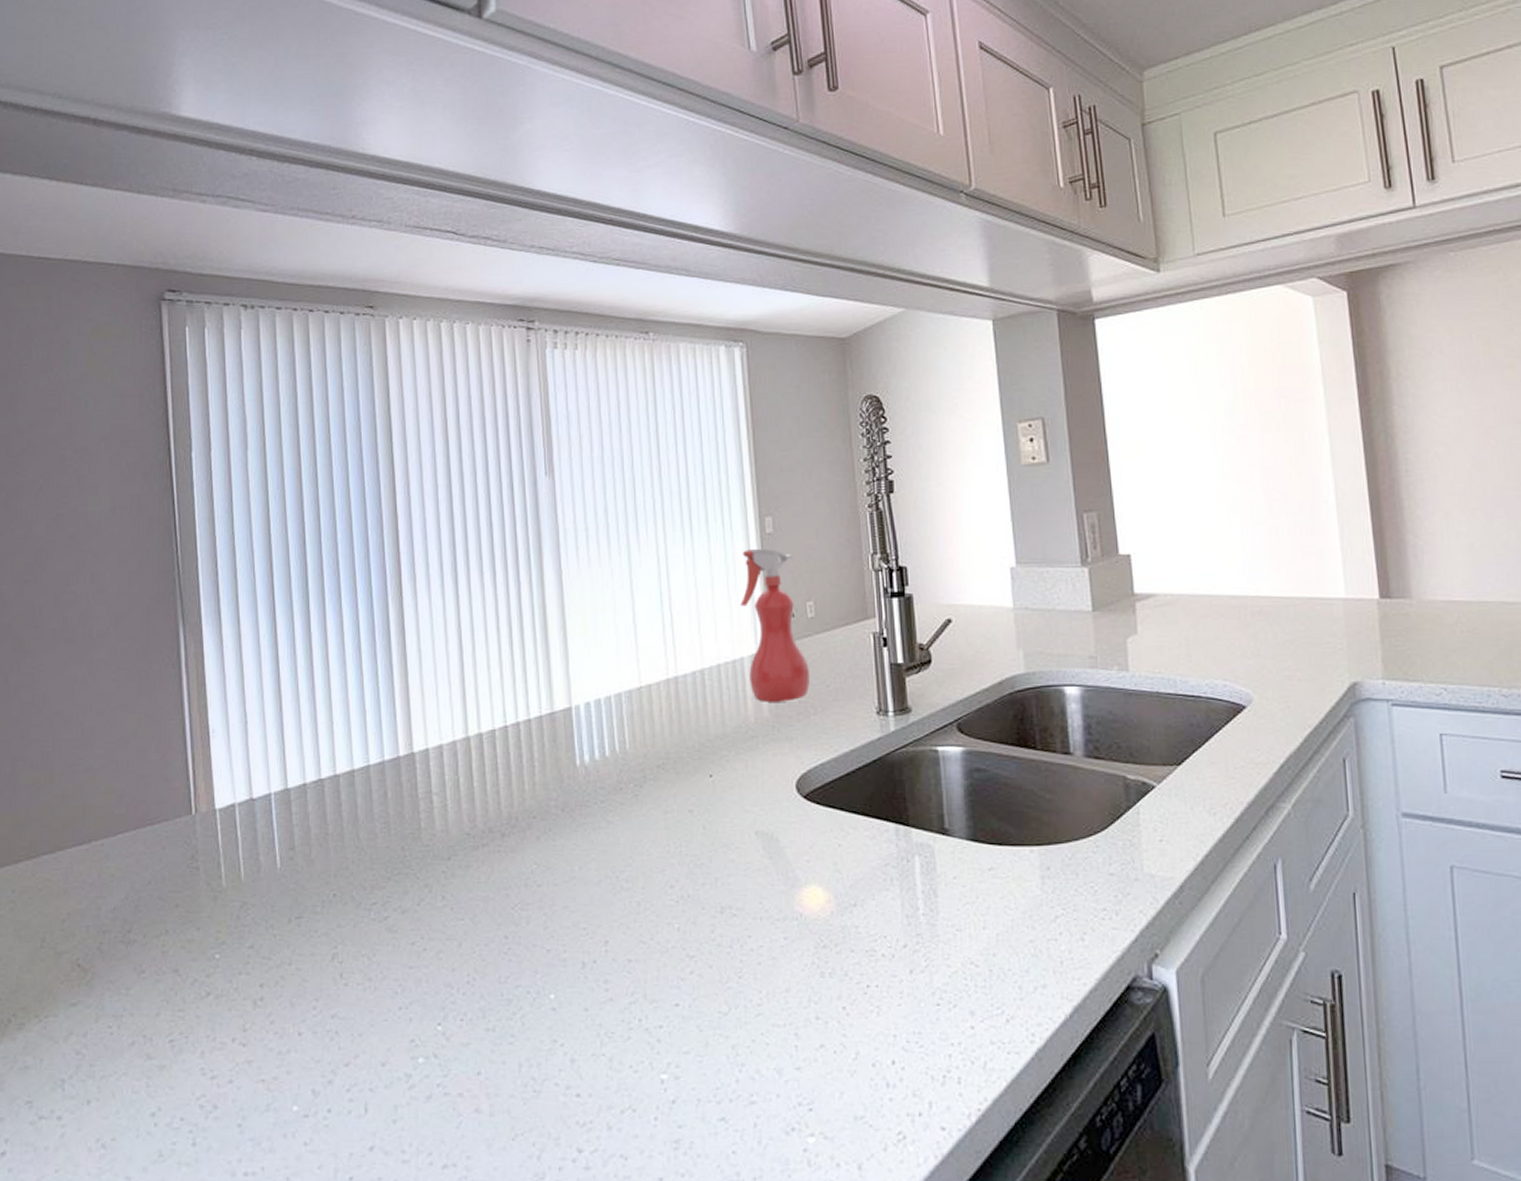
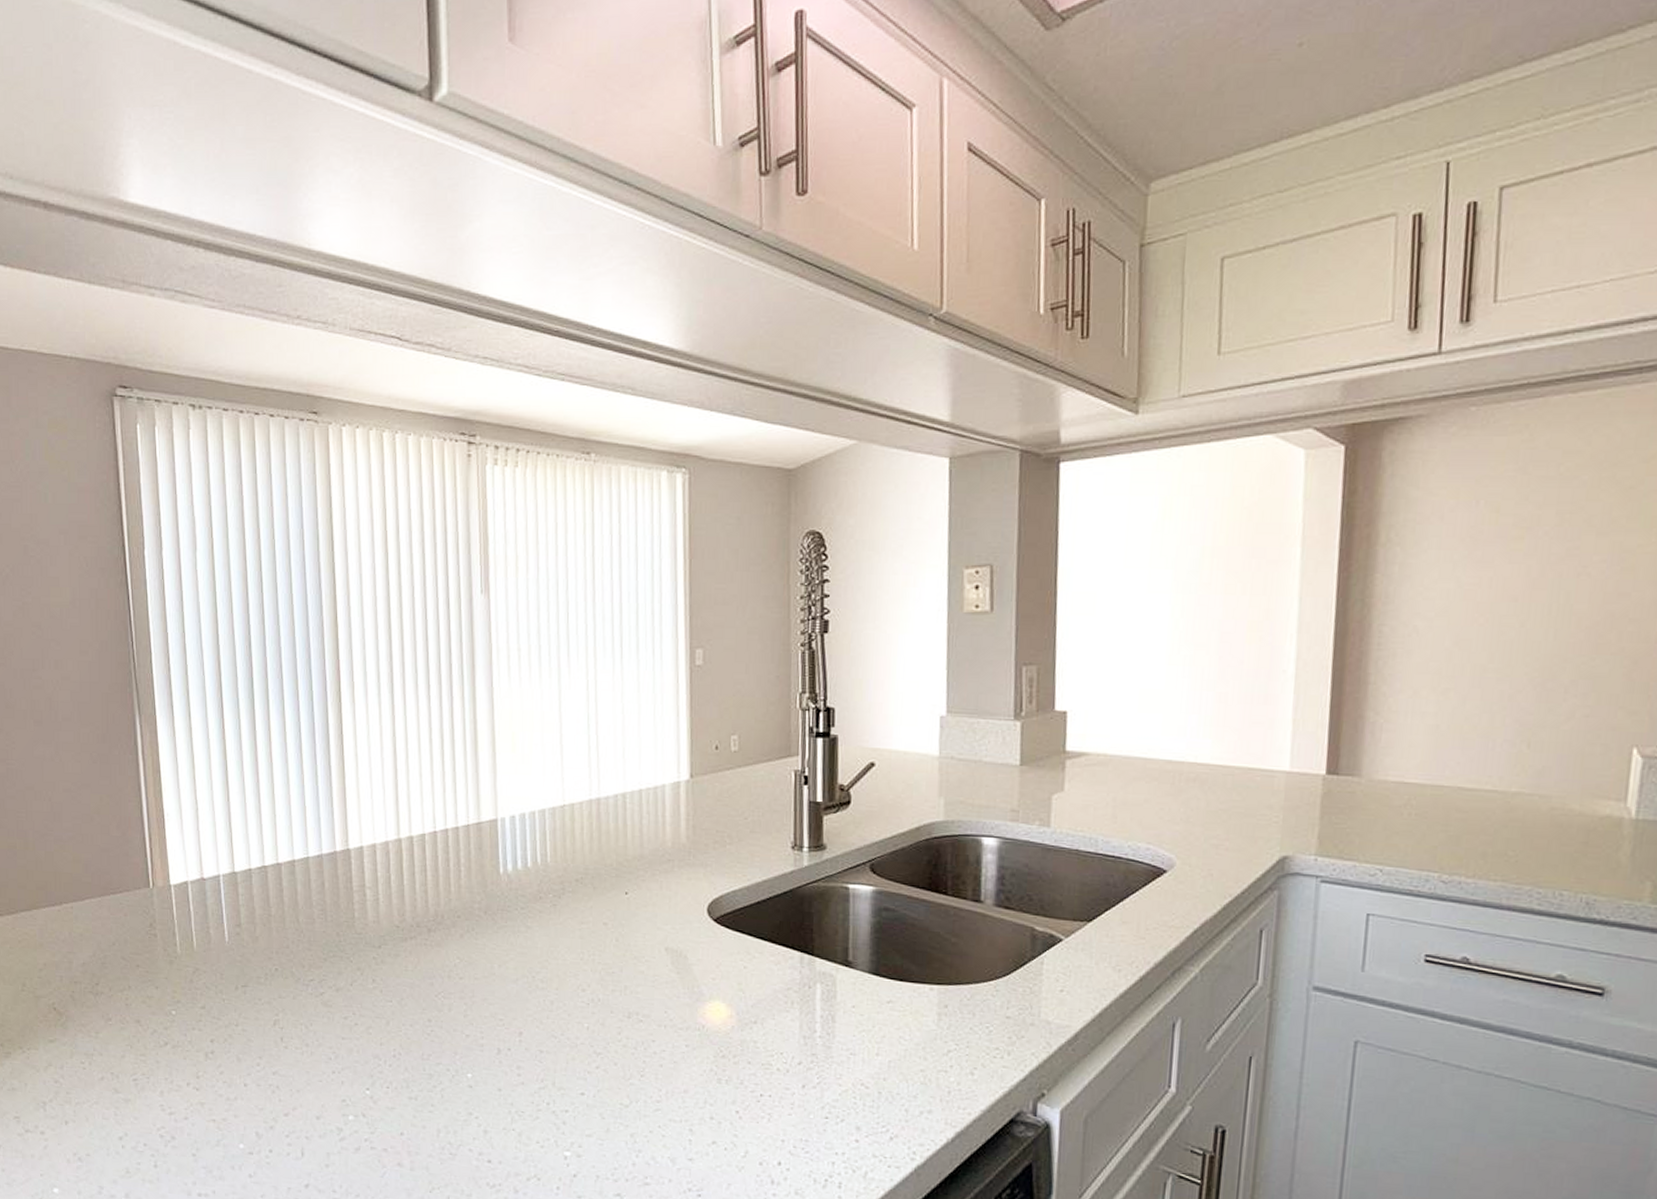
spray bottle: present [740,548,811,702] -> none [665,679,730,830]

